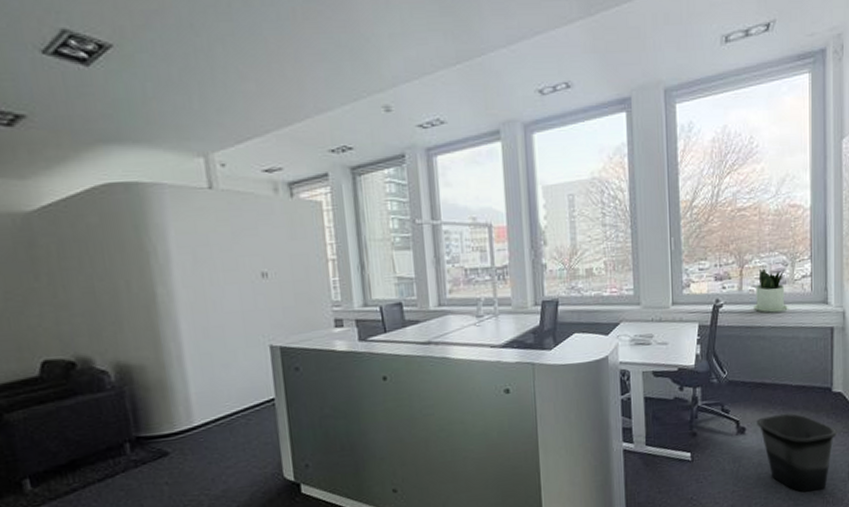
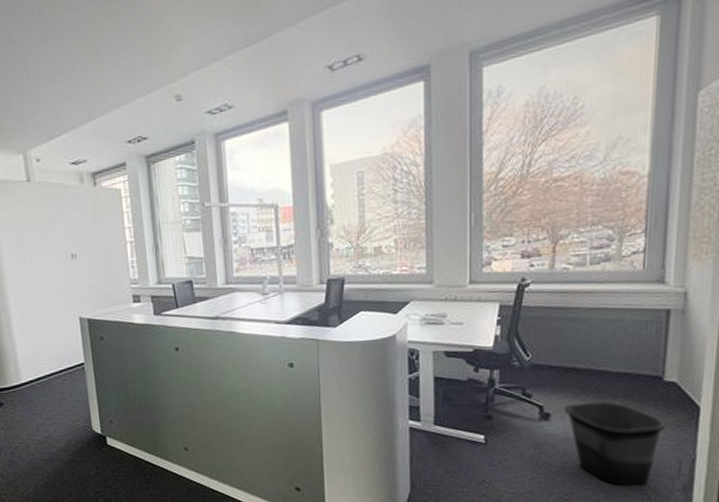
planter: present [754,268,788,313] -> none [567,244,611,293]

